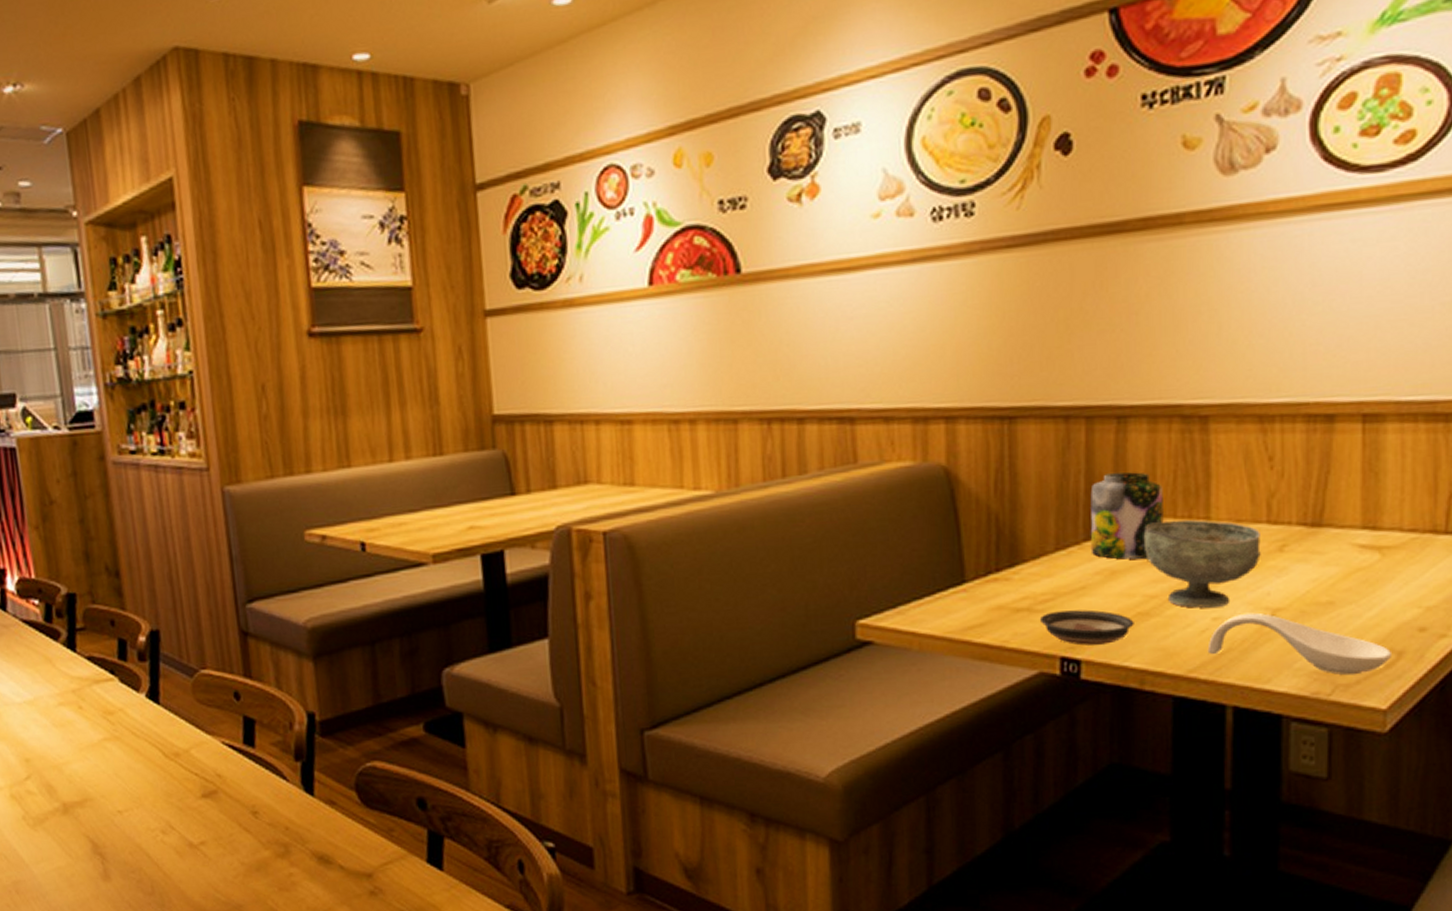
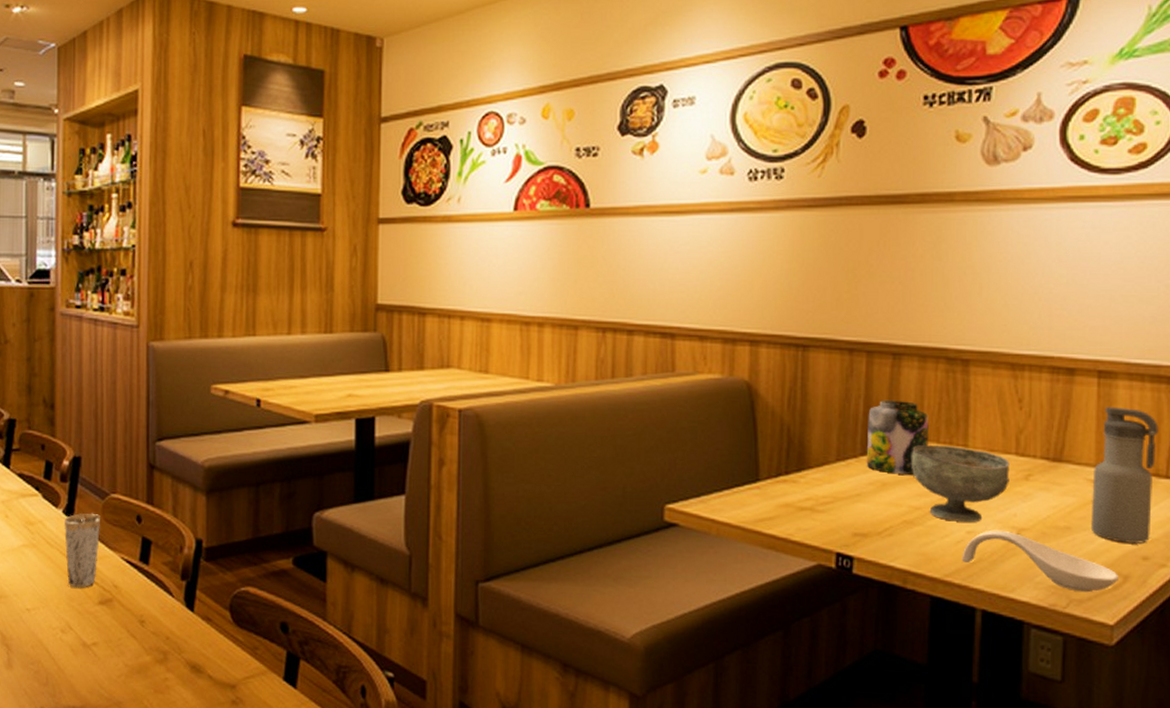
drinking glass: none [149,695,196,782] -> present [64,513,100,588]
saucer: present [1039,609,1134,646] -> none [820,513,900,545]
water bottle: none [1357,455,1436,614] -> present [1090,406,1159,544]

